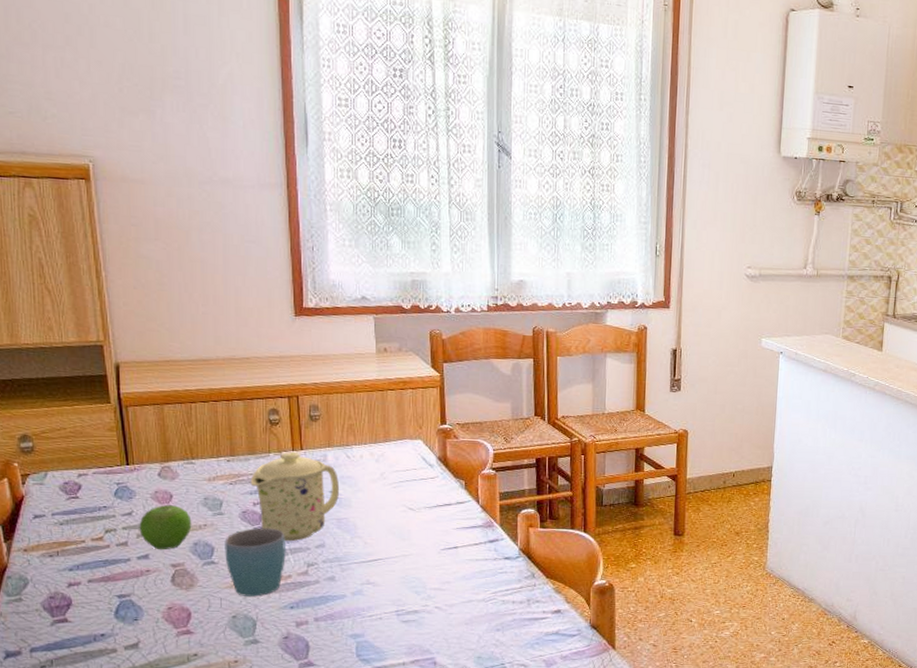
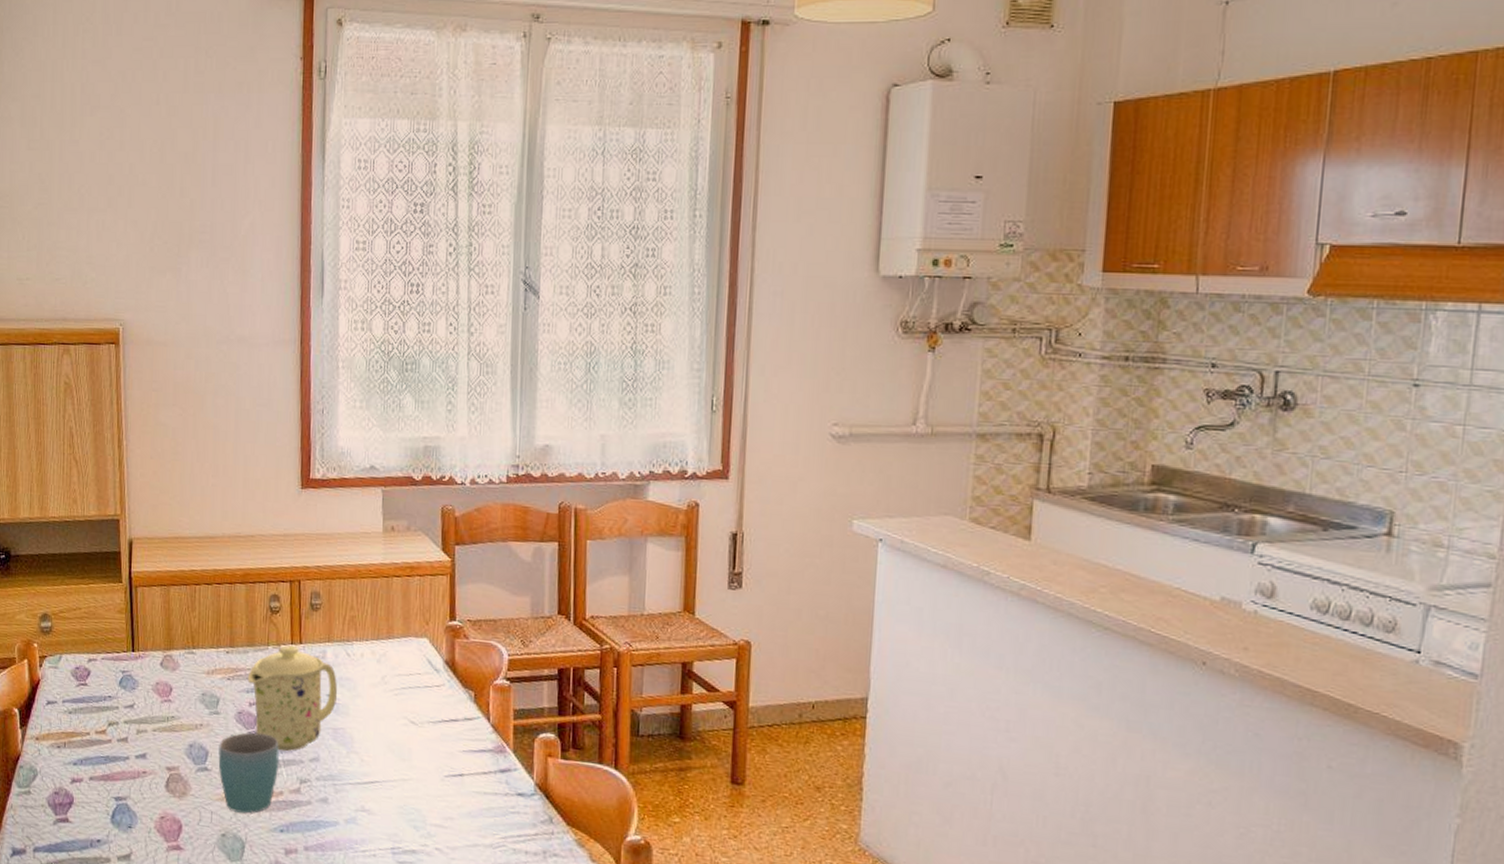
fruit: present [139,505,192,550] -> none [139,698,189,750]

